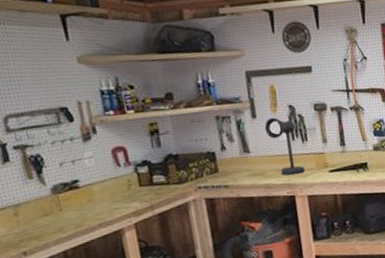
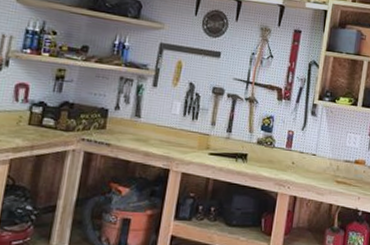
desk lamp: present [264,117,305,176] -> none [161,90,191,149]

